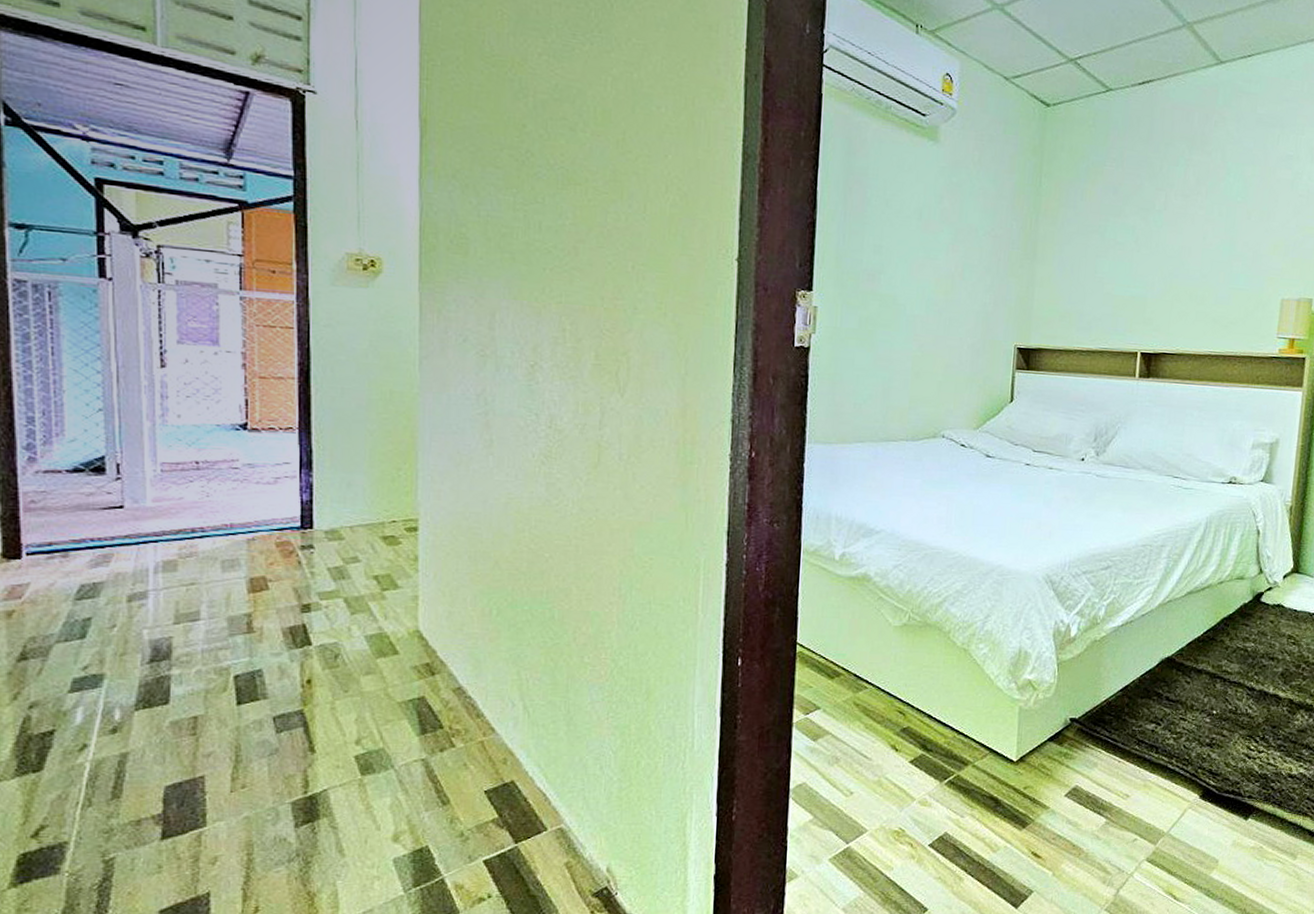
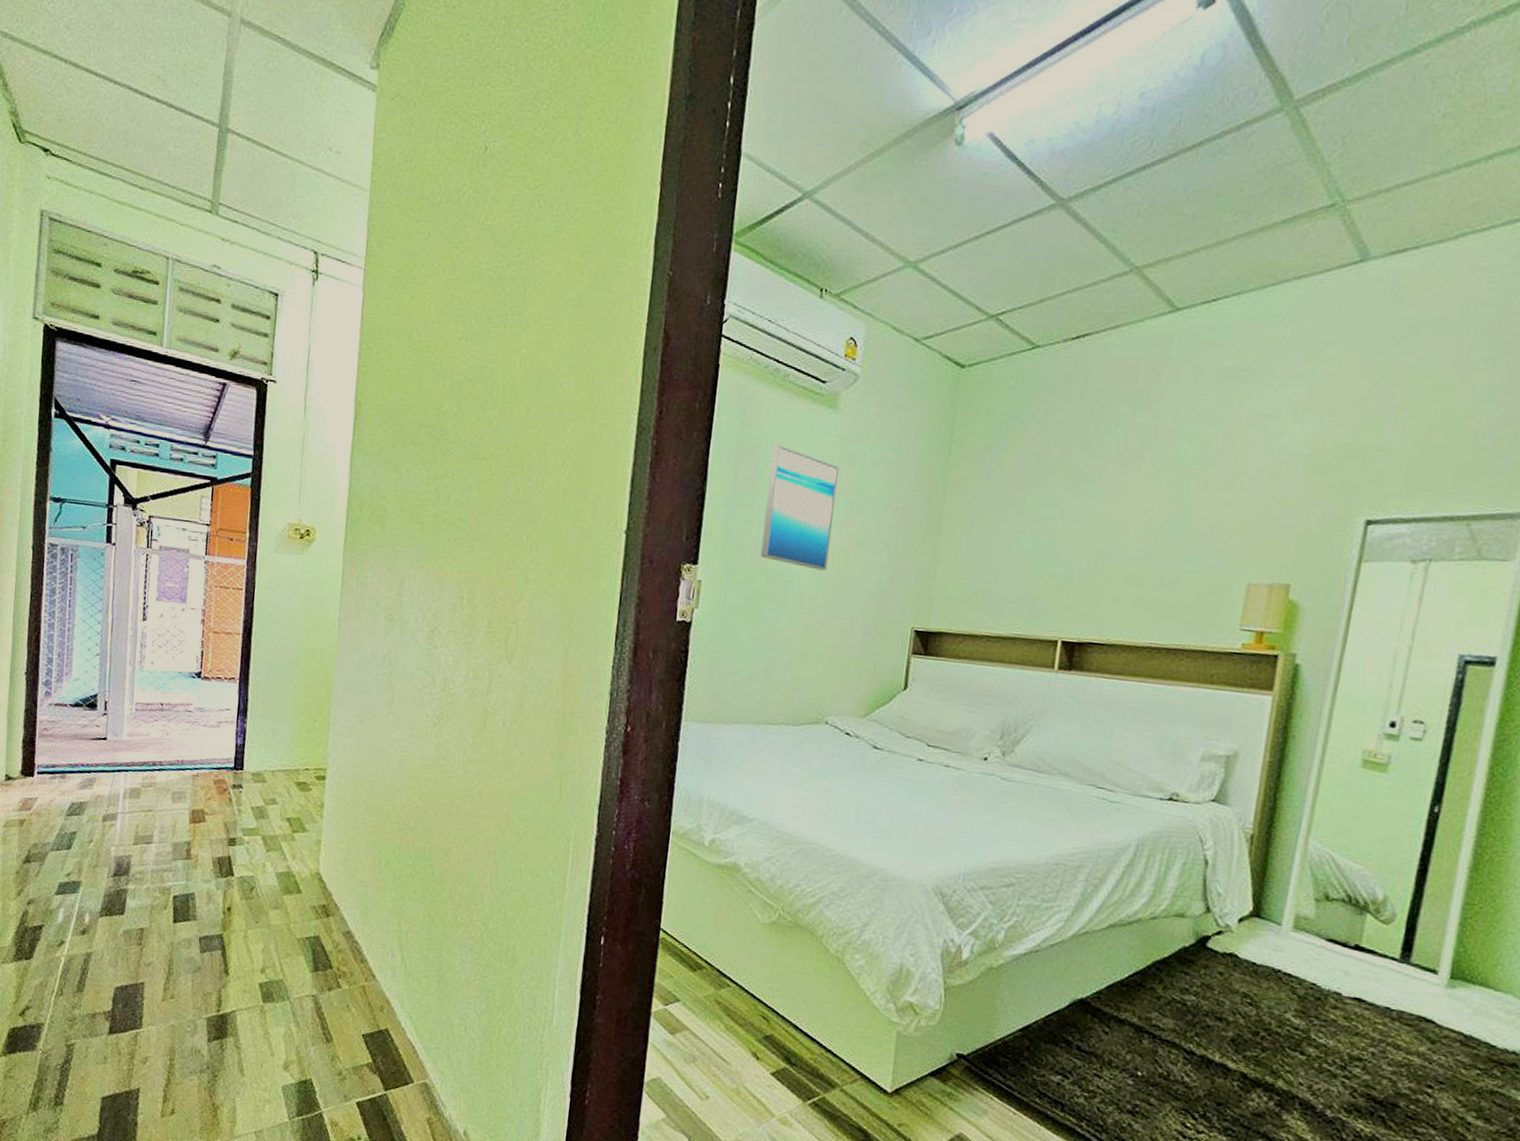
wall art: none [873,174,942,295] -> present [760,445,839,571]

